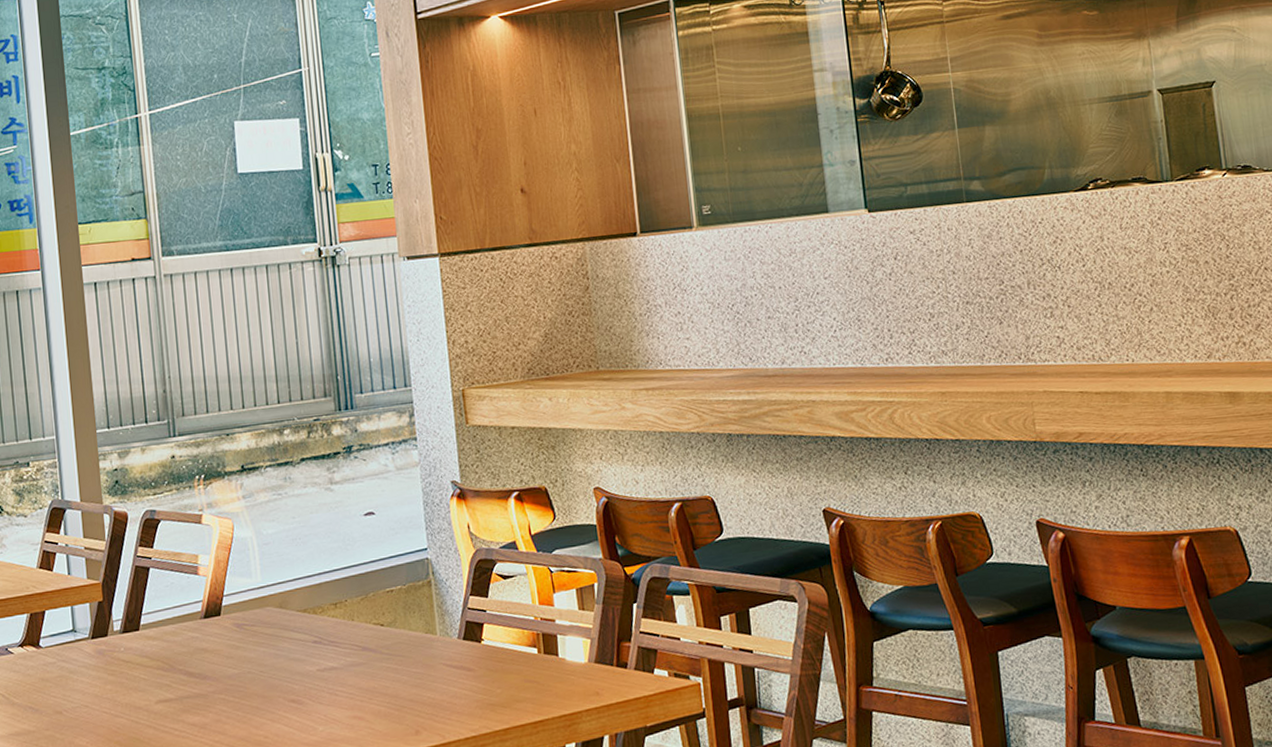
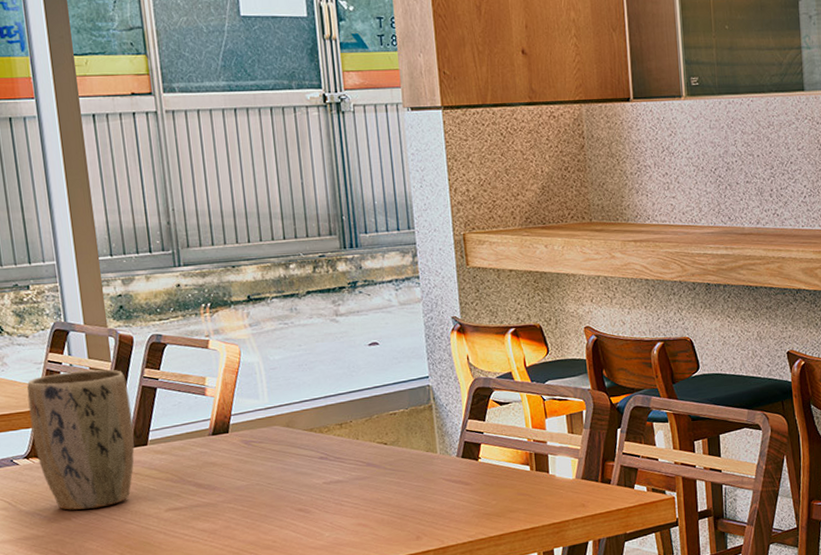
plant pot: none [23,549,127,703] -> present [27,369,135,510]

